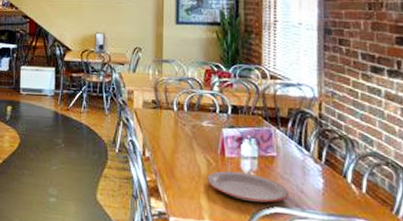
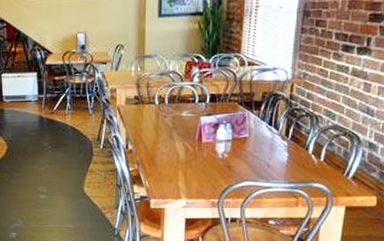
plate: present [207,170,288,203] -> none [184,154,256,178]

